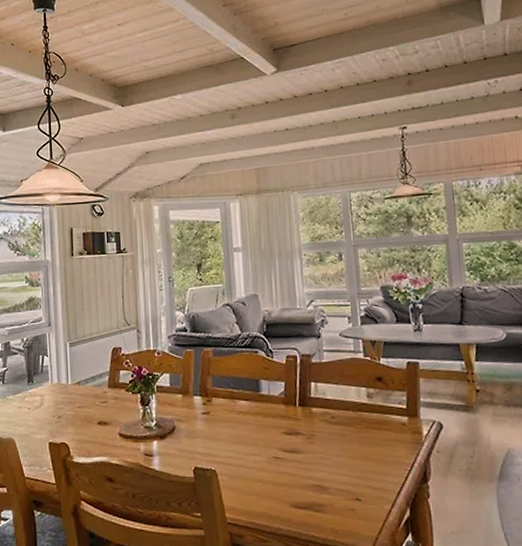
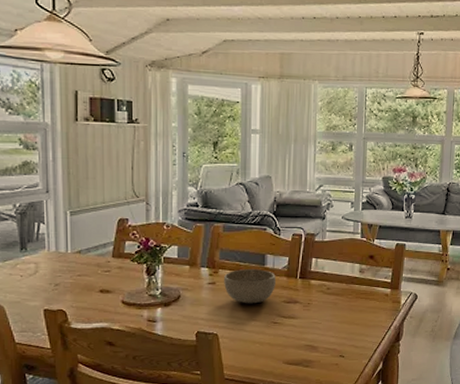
bowl: none [217,395,273,436] -> present [223,268,276,304]

